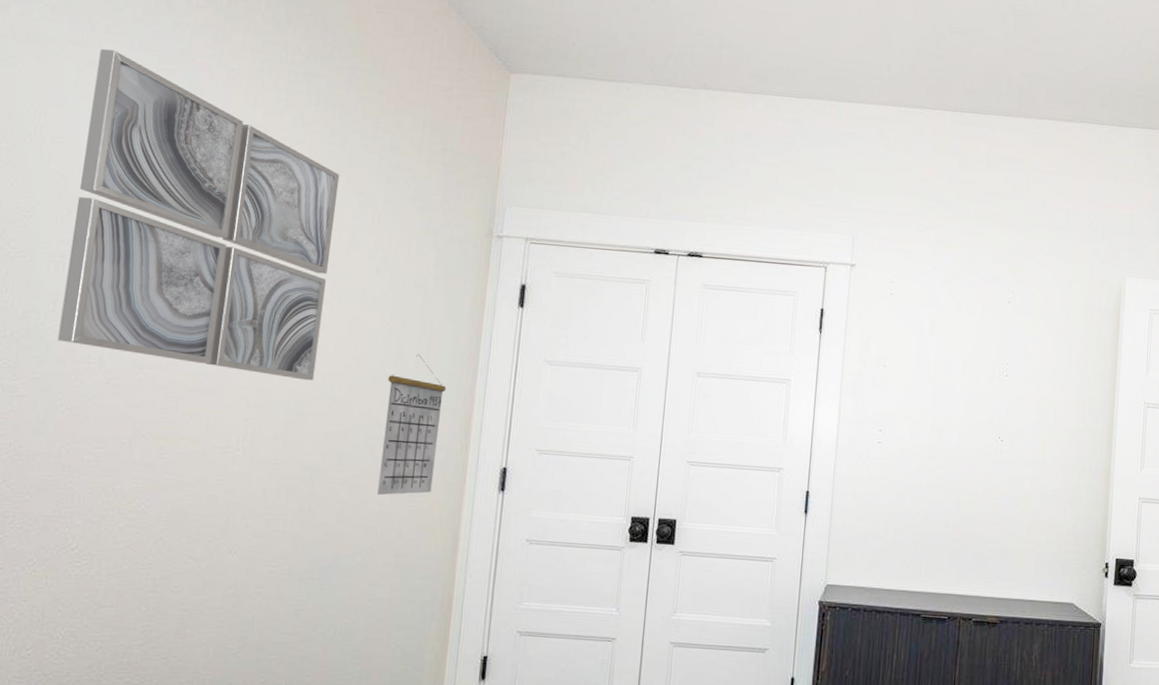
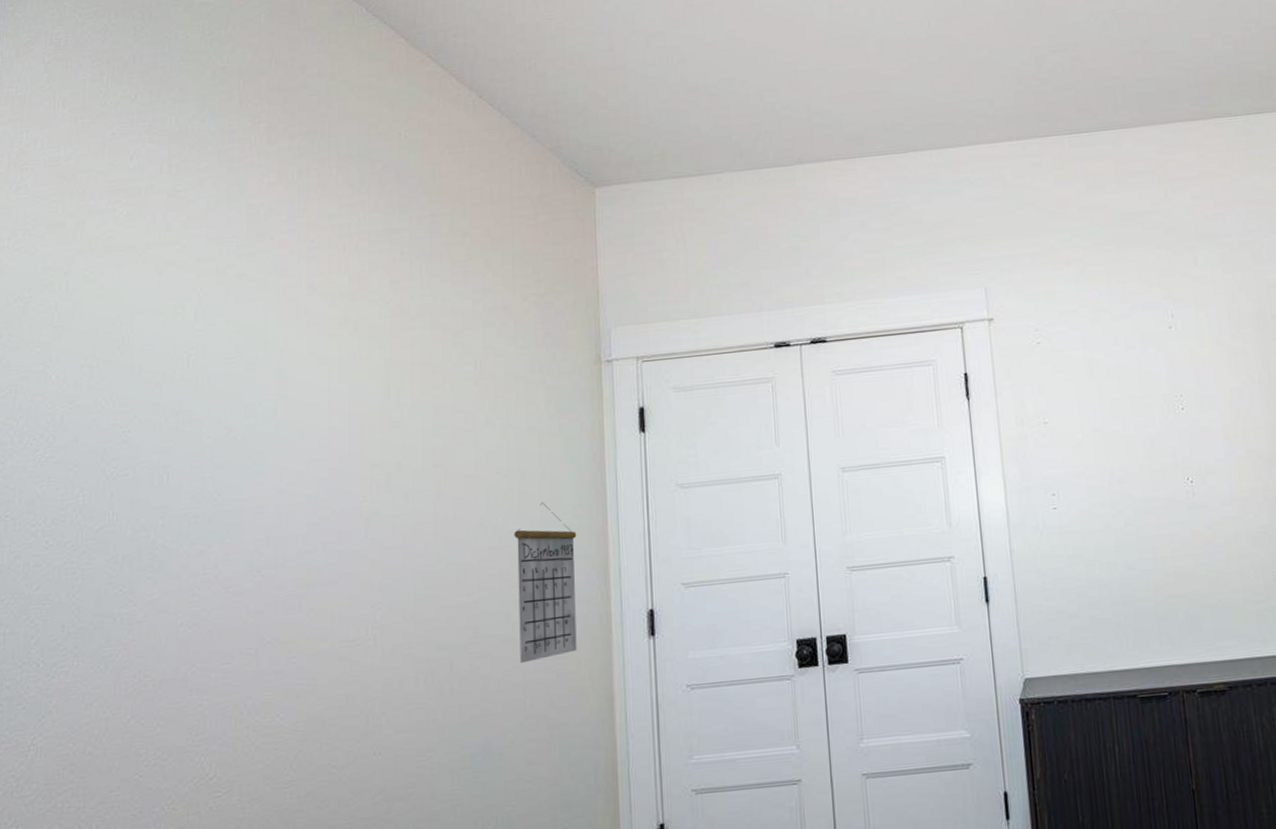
wall art: present [57,49,340,381] -> none [170,245,437,557]

